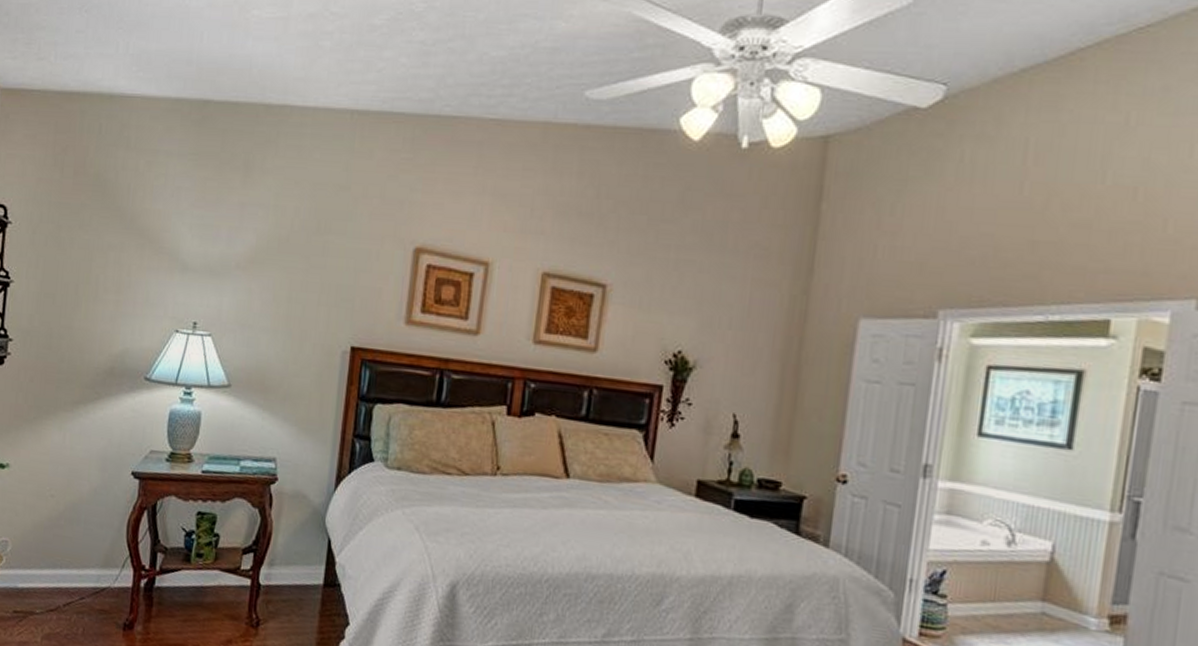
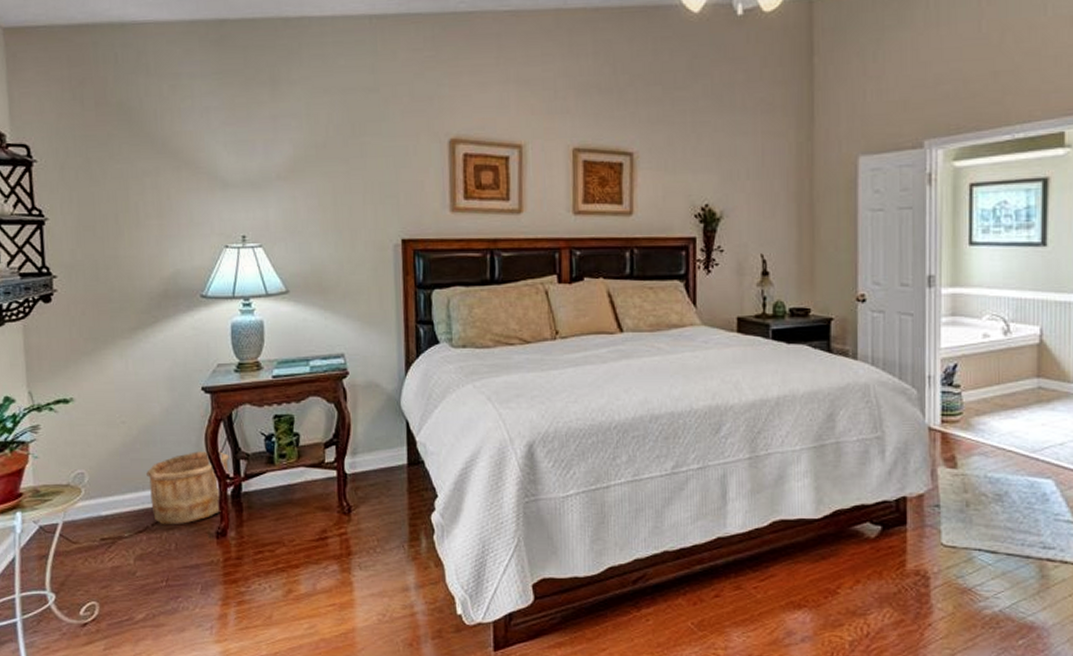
wooden bucket: none [66,536,148,610] -> present [146,451,230,525]

